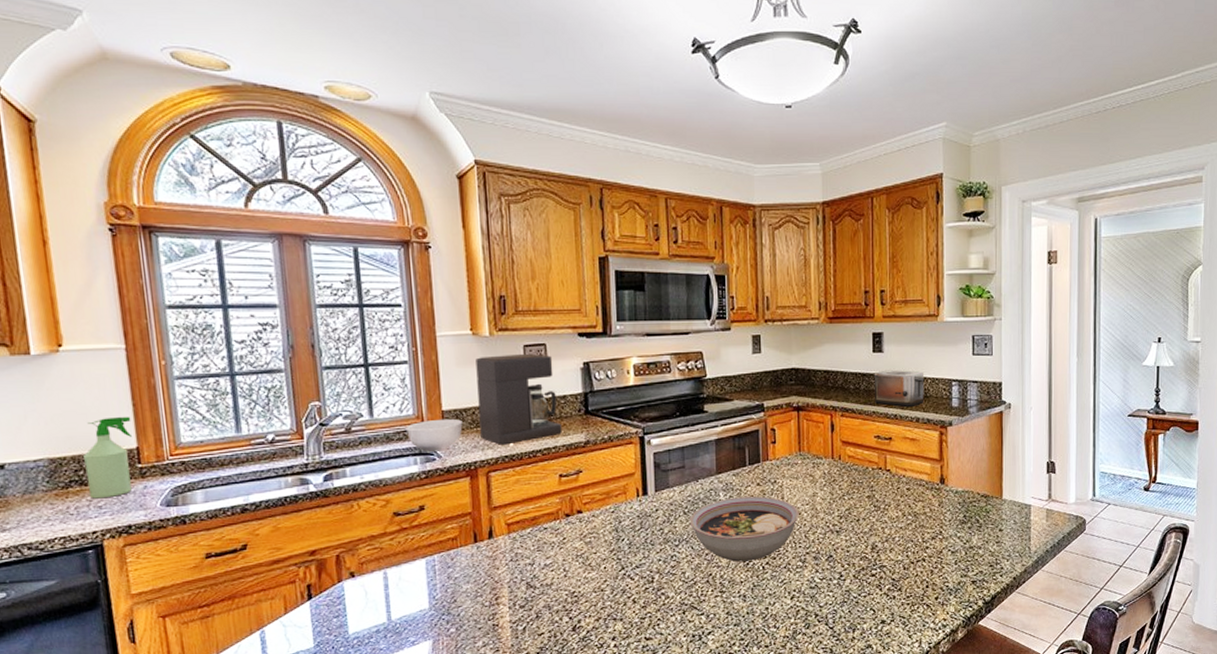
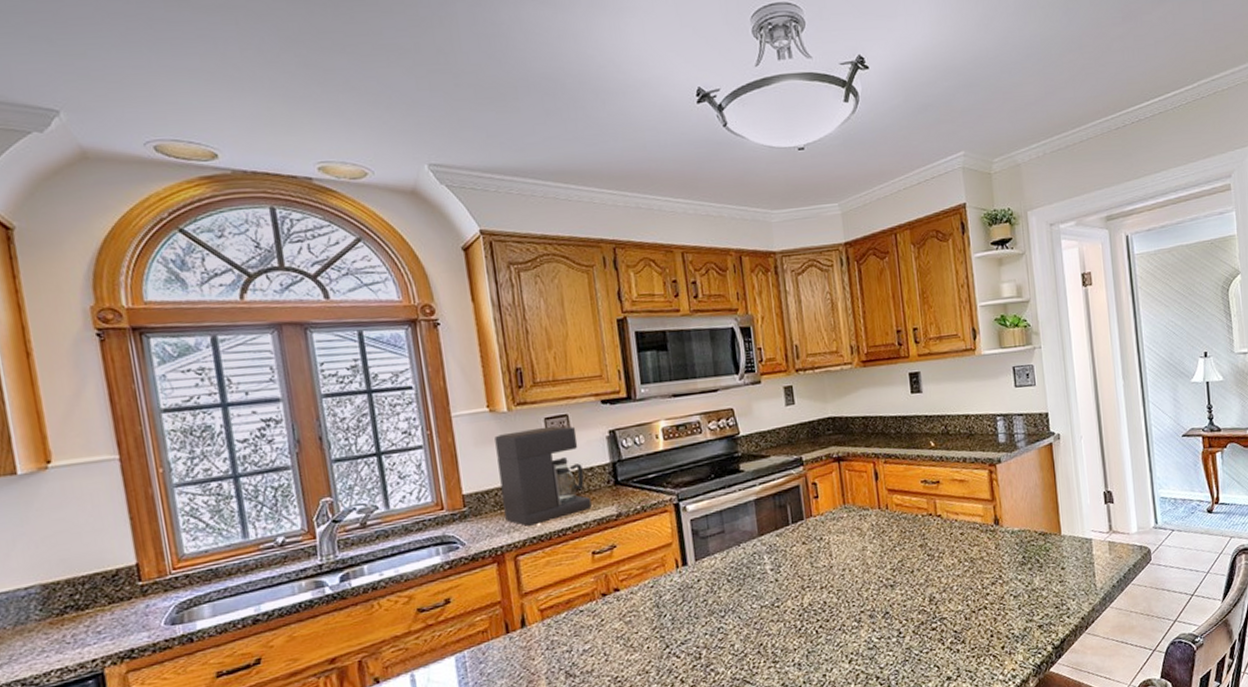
spray bottle: present [82,416,132,499] -> none [77,531,133,624]
bowl: present [407,418,463,452] -> none [426,502,486,541]
bowl: present [689,496,799,562] -> none [734,555,850,629]
toaster: present [874,369,925,408] -> none [914,409,970,448]

